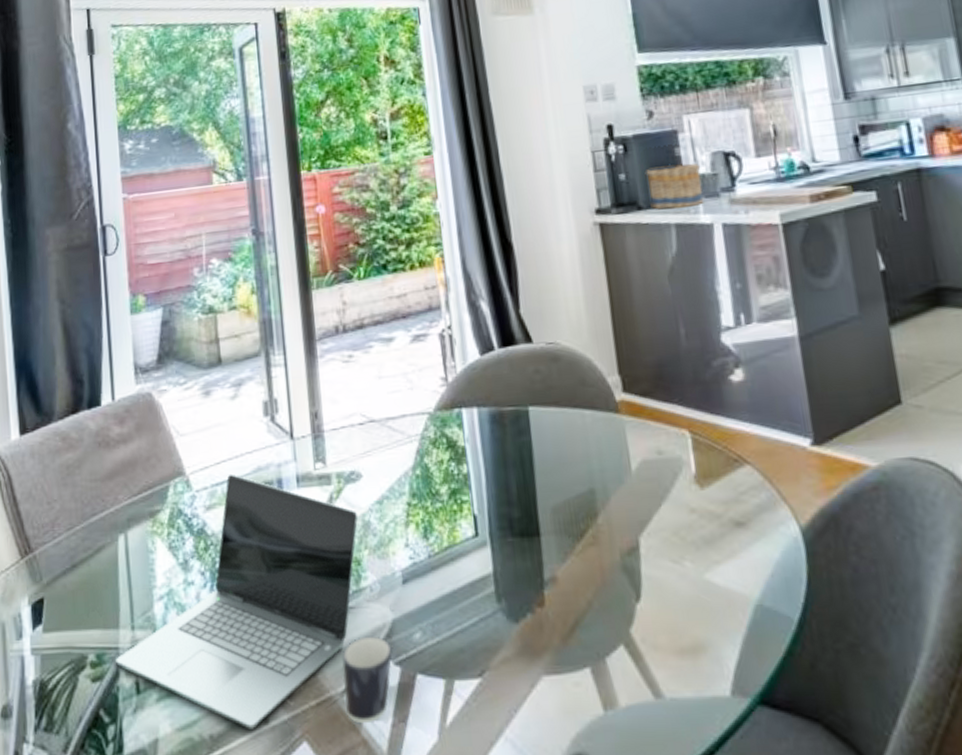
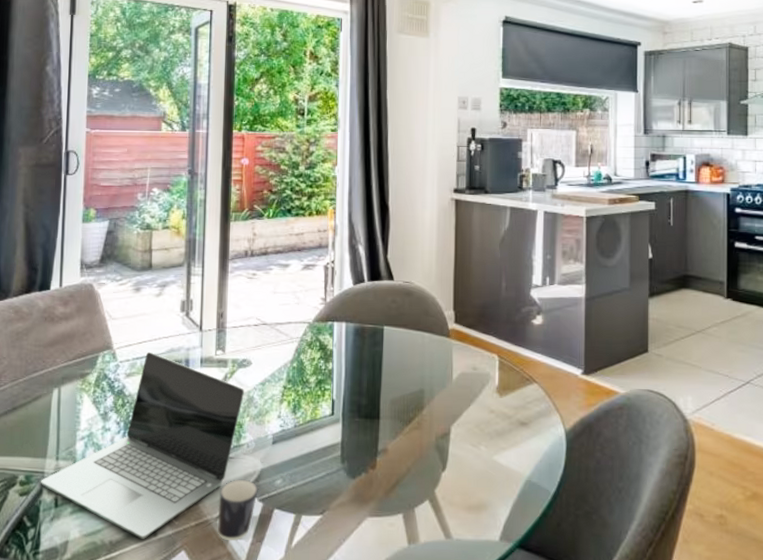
basket: present [644,163,704,210] -> none [493,164,534,197]

